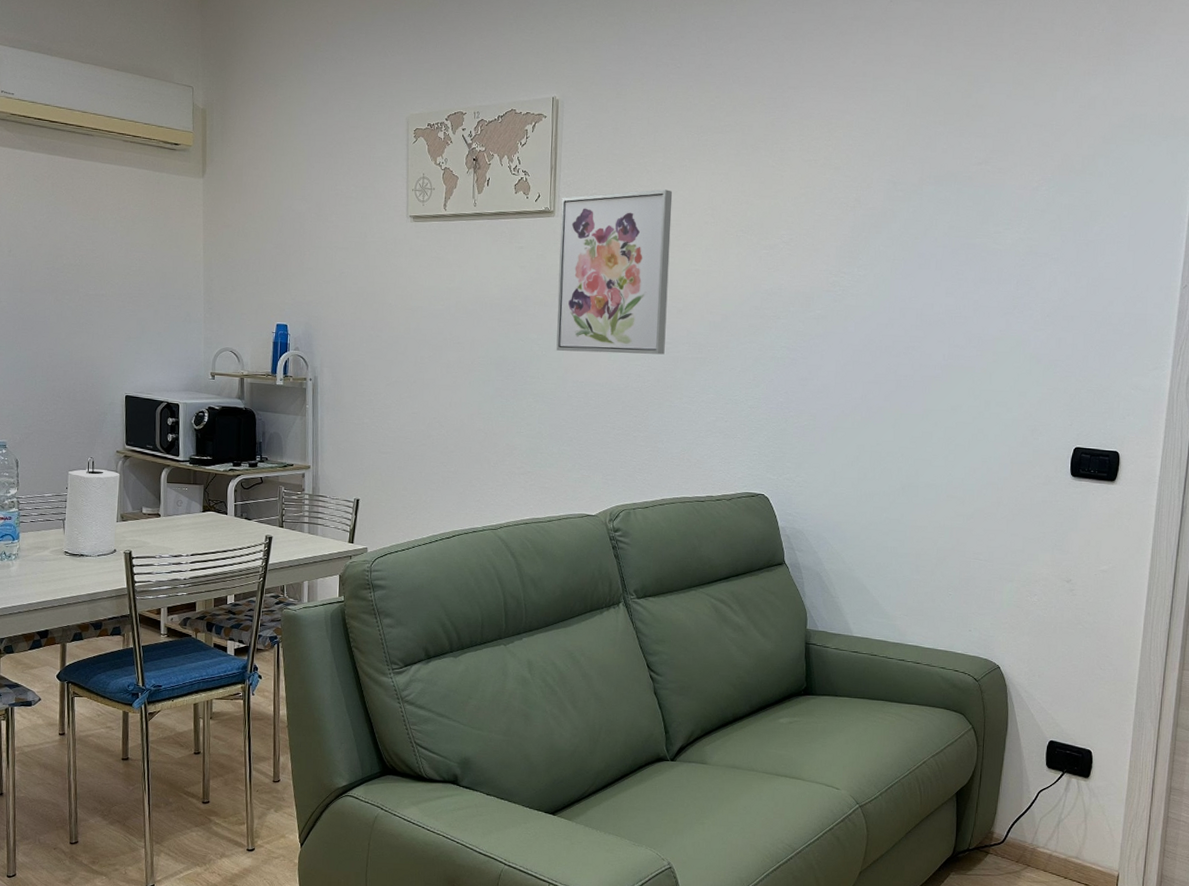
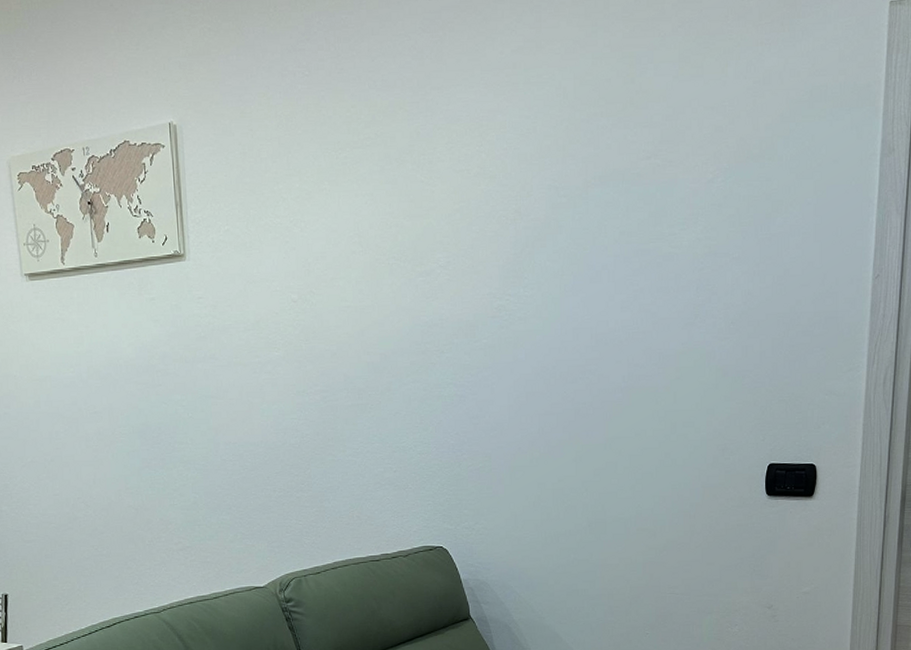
wall art: present [556,189,673,355] -> none [191,218,322,411]

